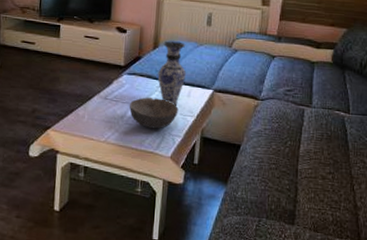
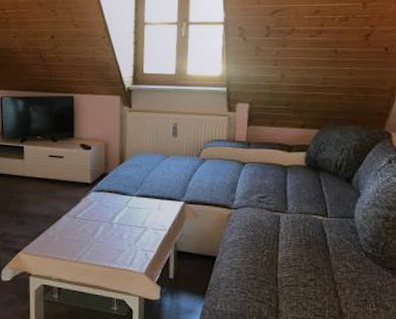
bowl: present [129,97,179,129] -> none [98,214,150,245]
vase: present [157,41,186,106] -> none [126,155,154,220]

